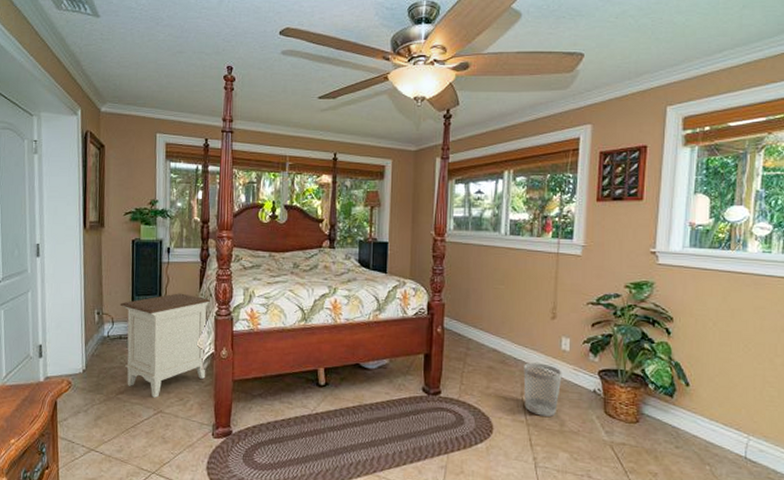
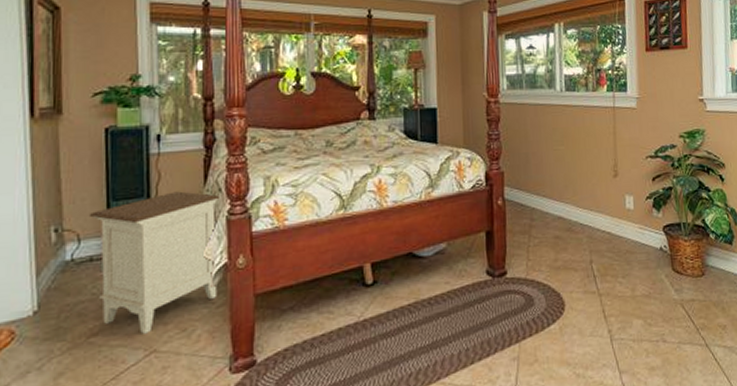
wastebasket: present [523,362,562,417] -> none [590,225,629,283]

